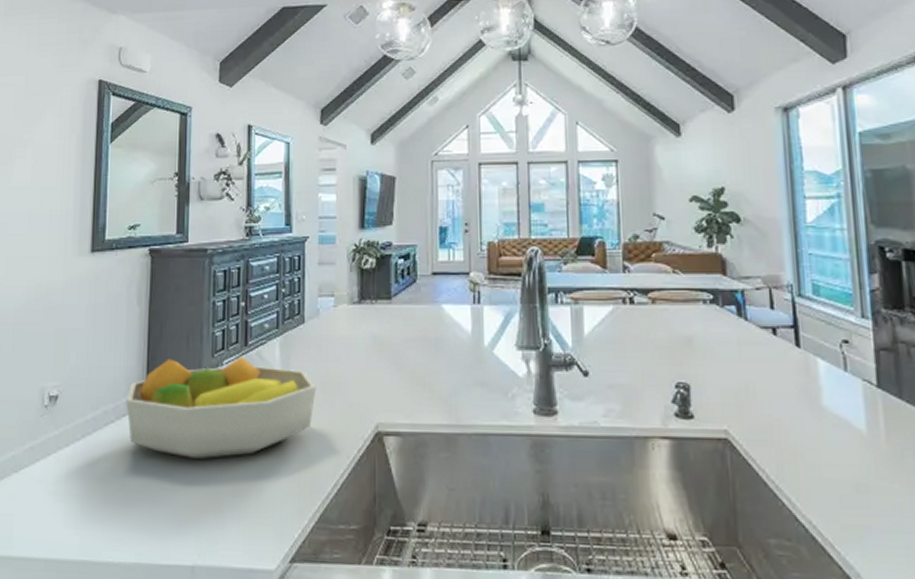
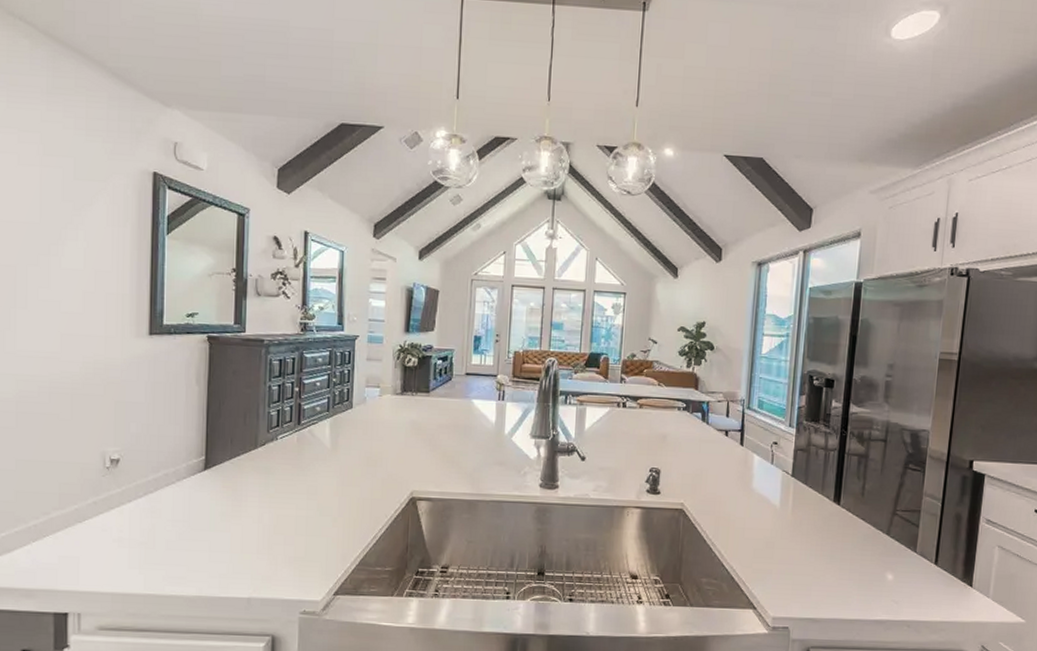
fruit bowl: present [126,356,317,460] -> none [186,432,361,516]

